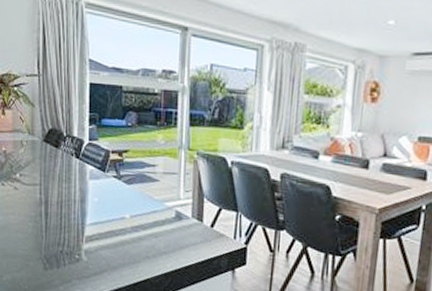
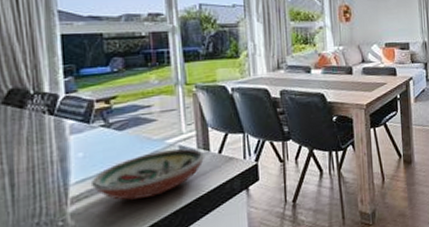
decorative bowl: none [101,211,198,254] -> present [90,148,205,200]

